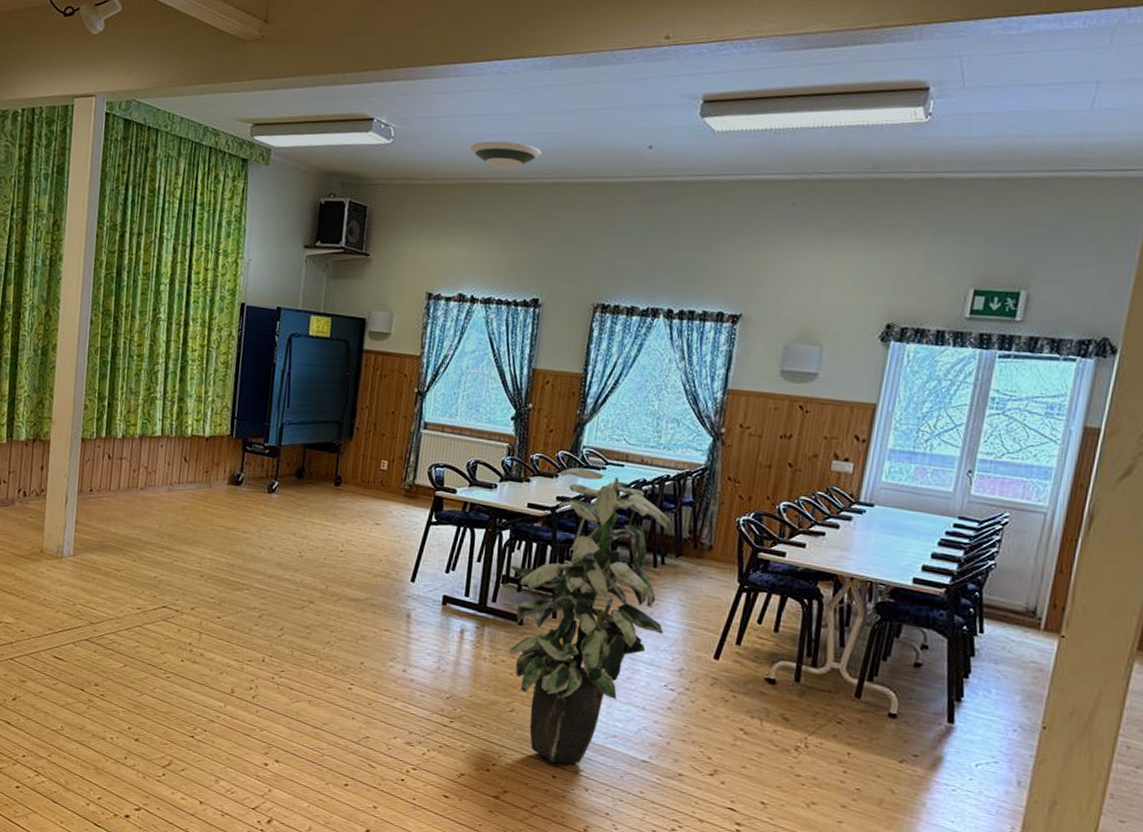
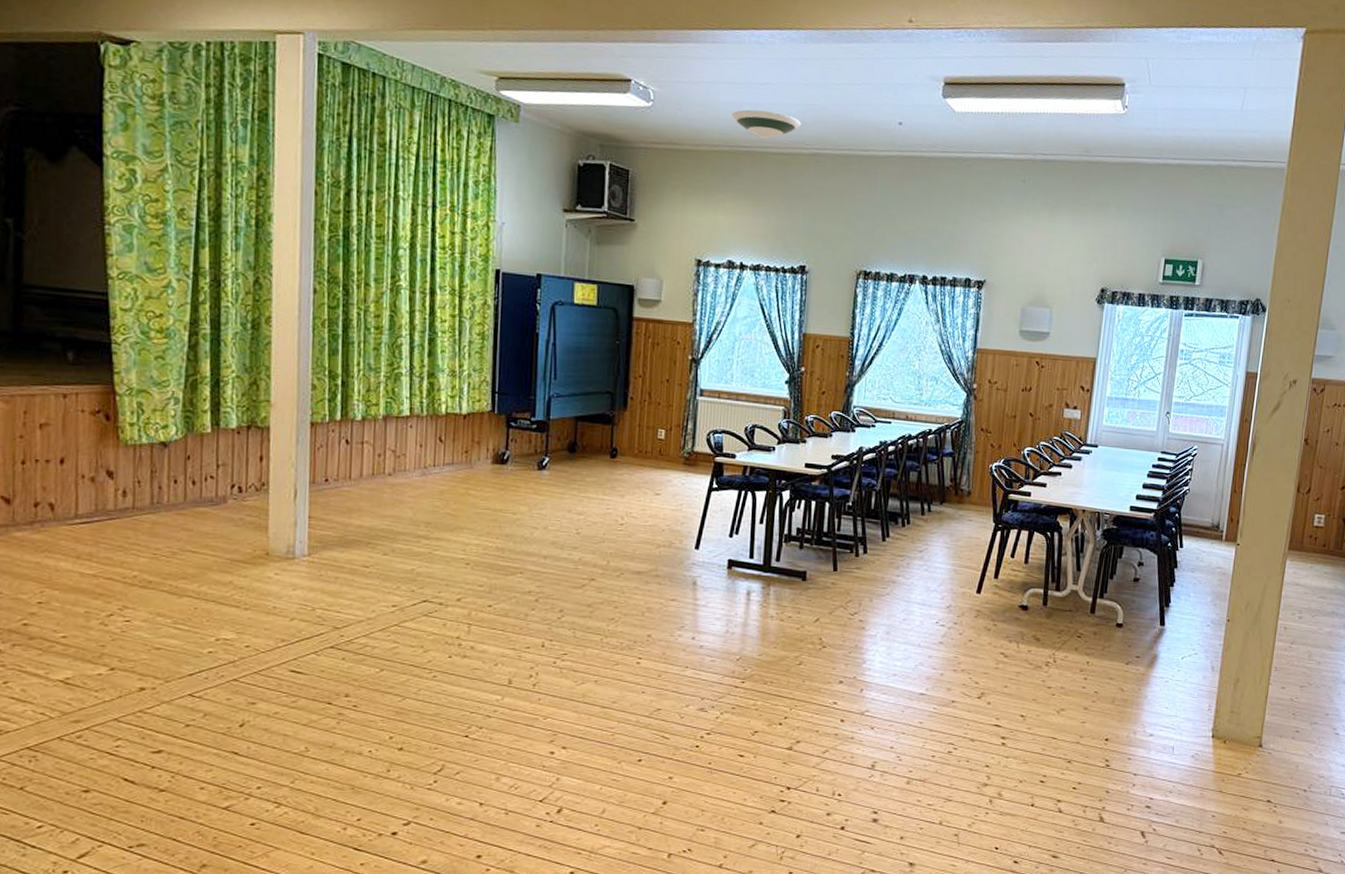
indoor plant: present [509,467,672,764] -> none [791,426,935,707]

